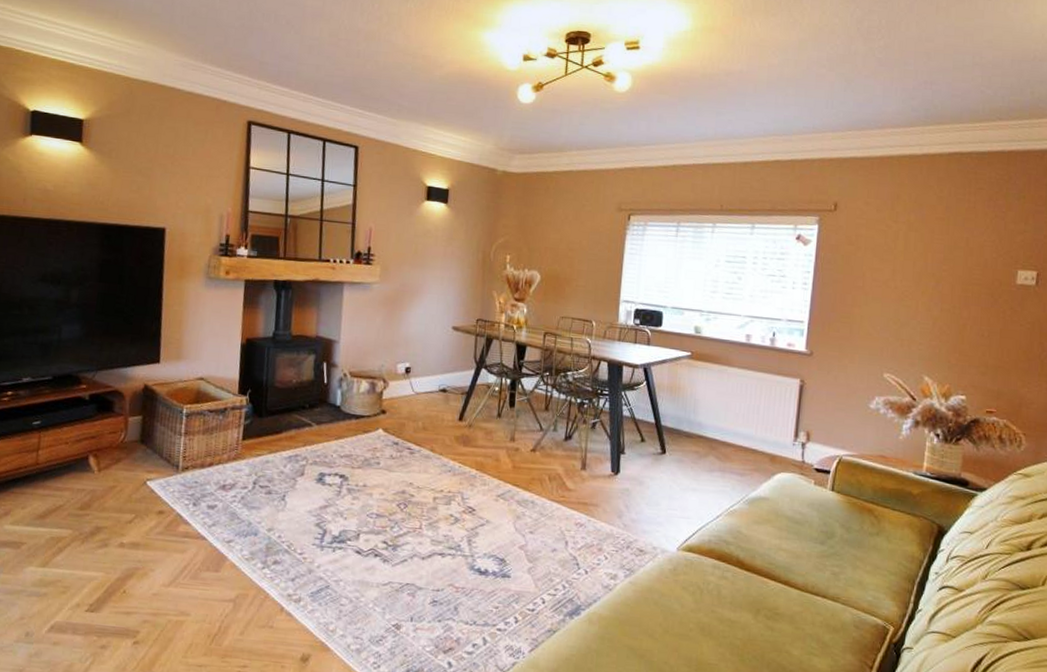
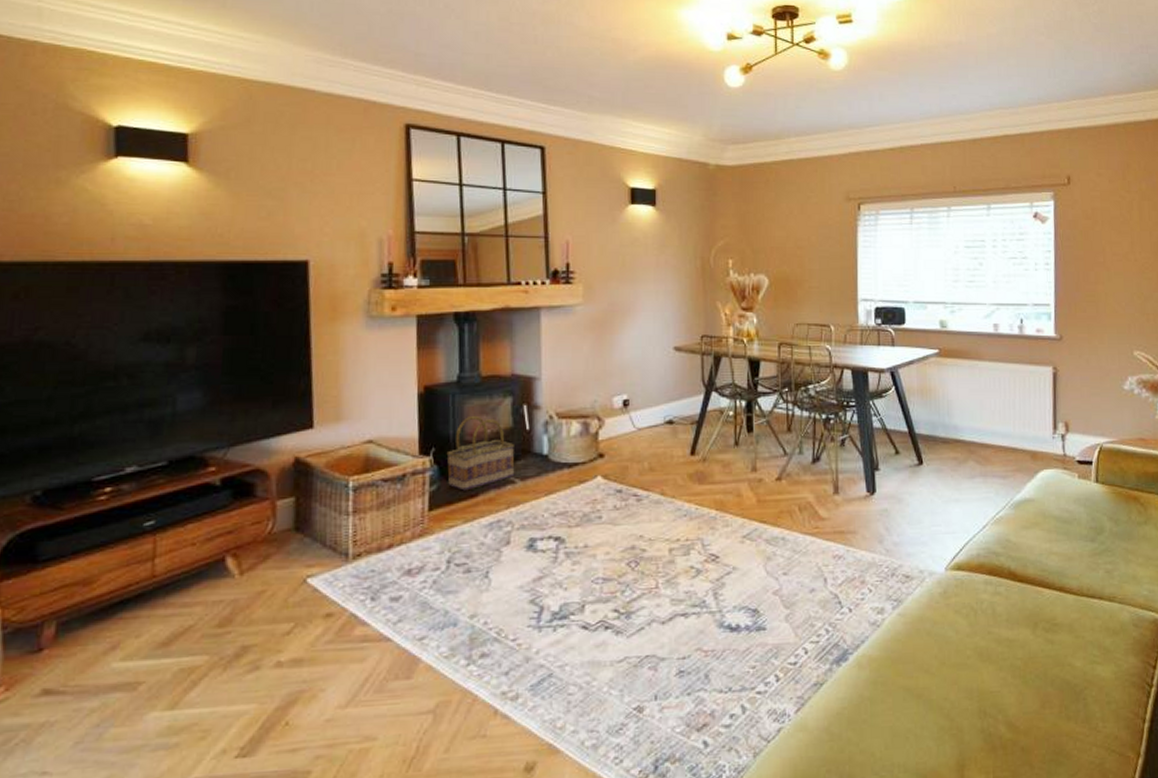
basket: none [259,366,314,428] -> present [446,415,515,491]

